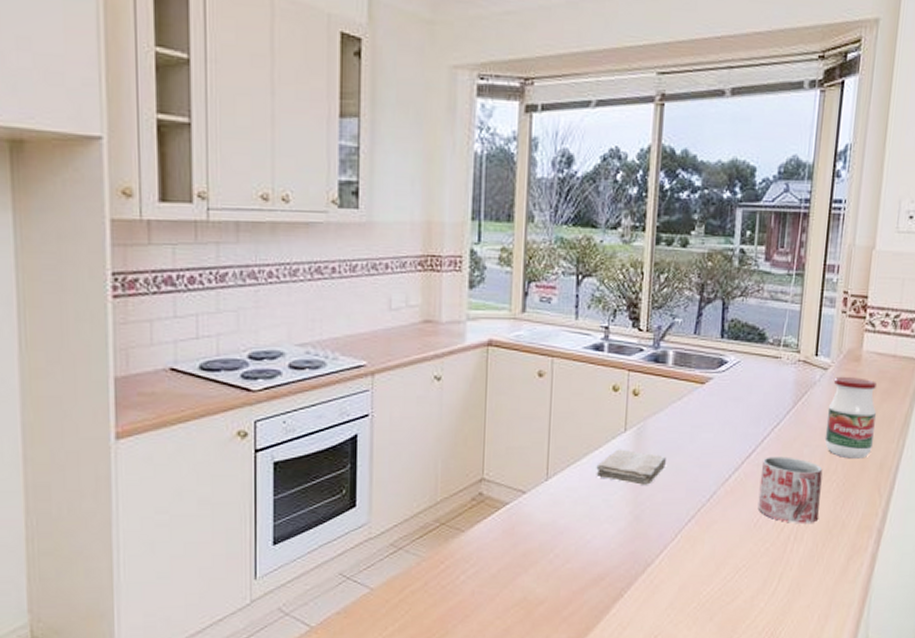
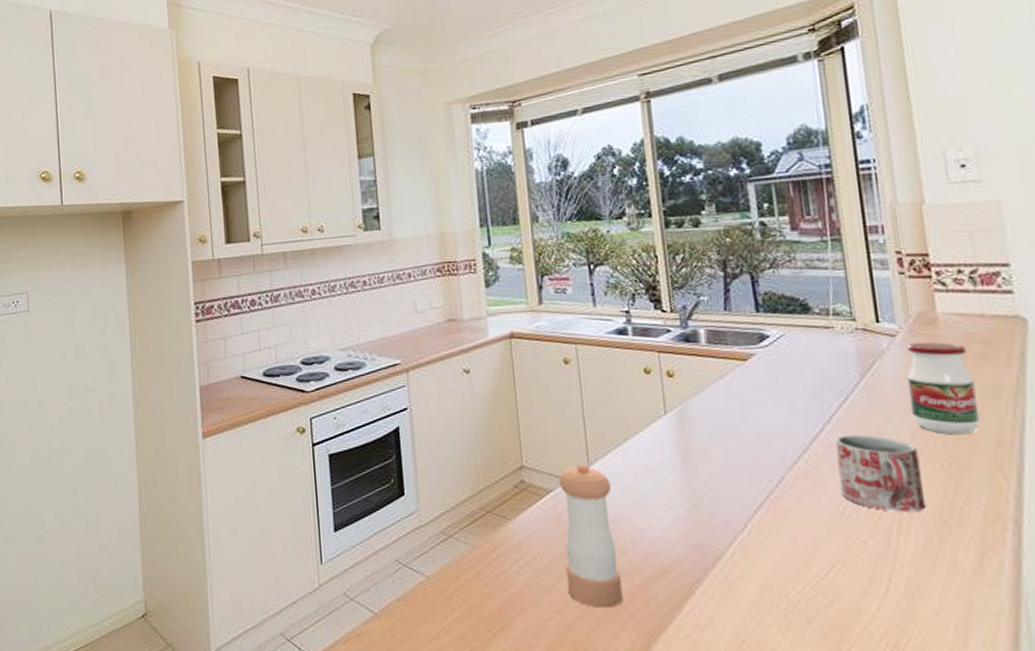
pepper shaker: none [510,477,566,614] -> present [558,463,623,609]
washcloth: present [596,449,666,485] -> none [640,432,718,470]

